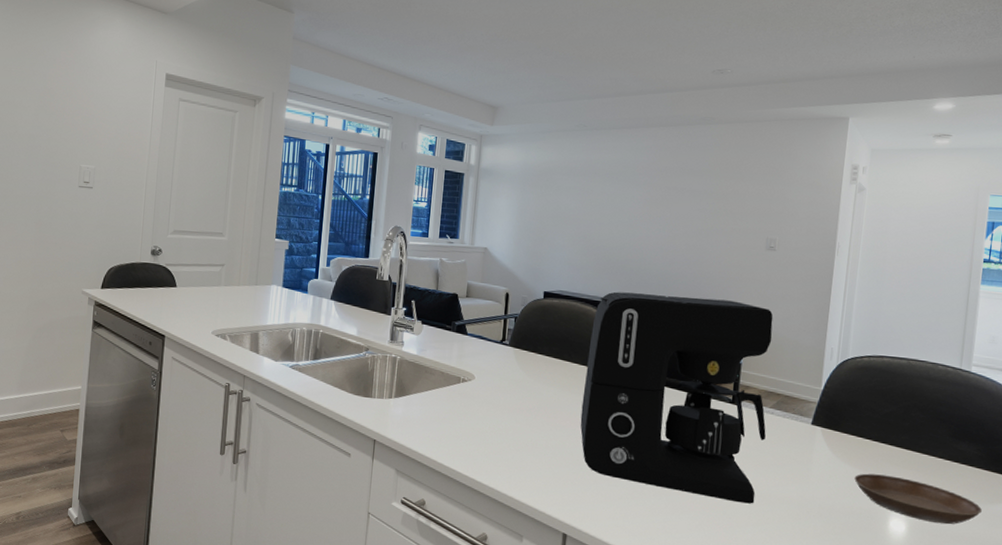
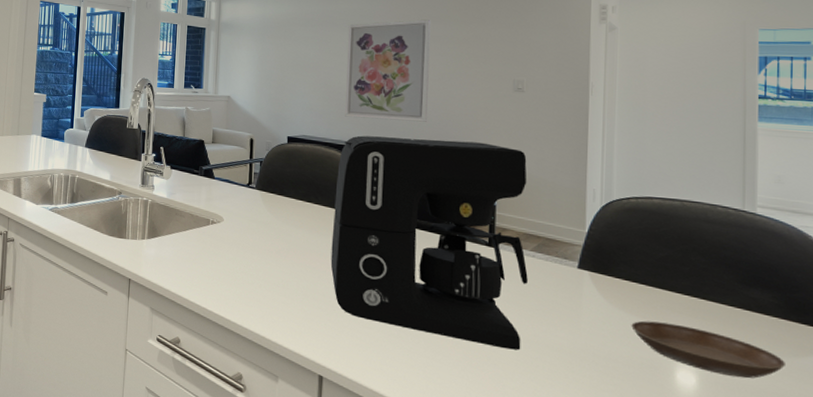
wall art: none [602,173,693,279] -> present [345,19,431,122]

